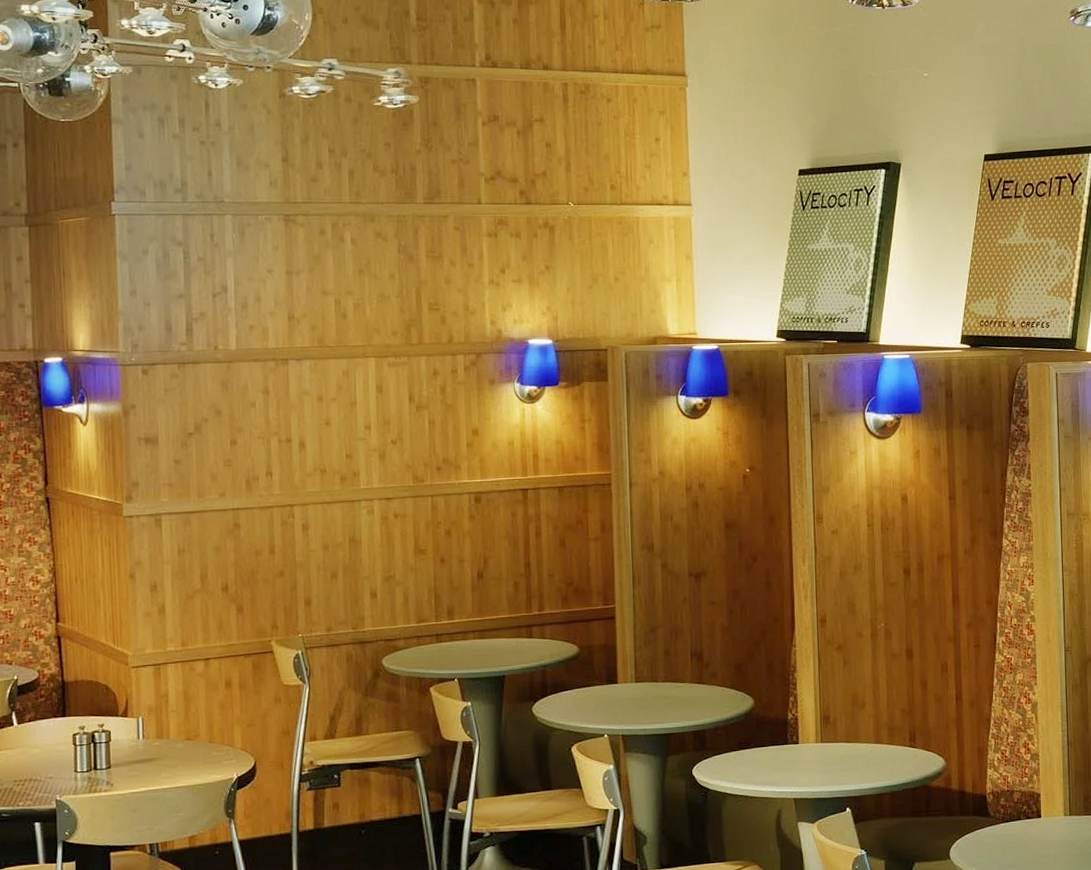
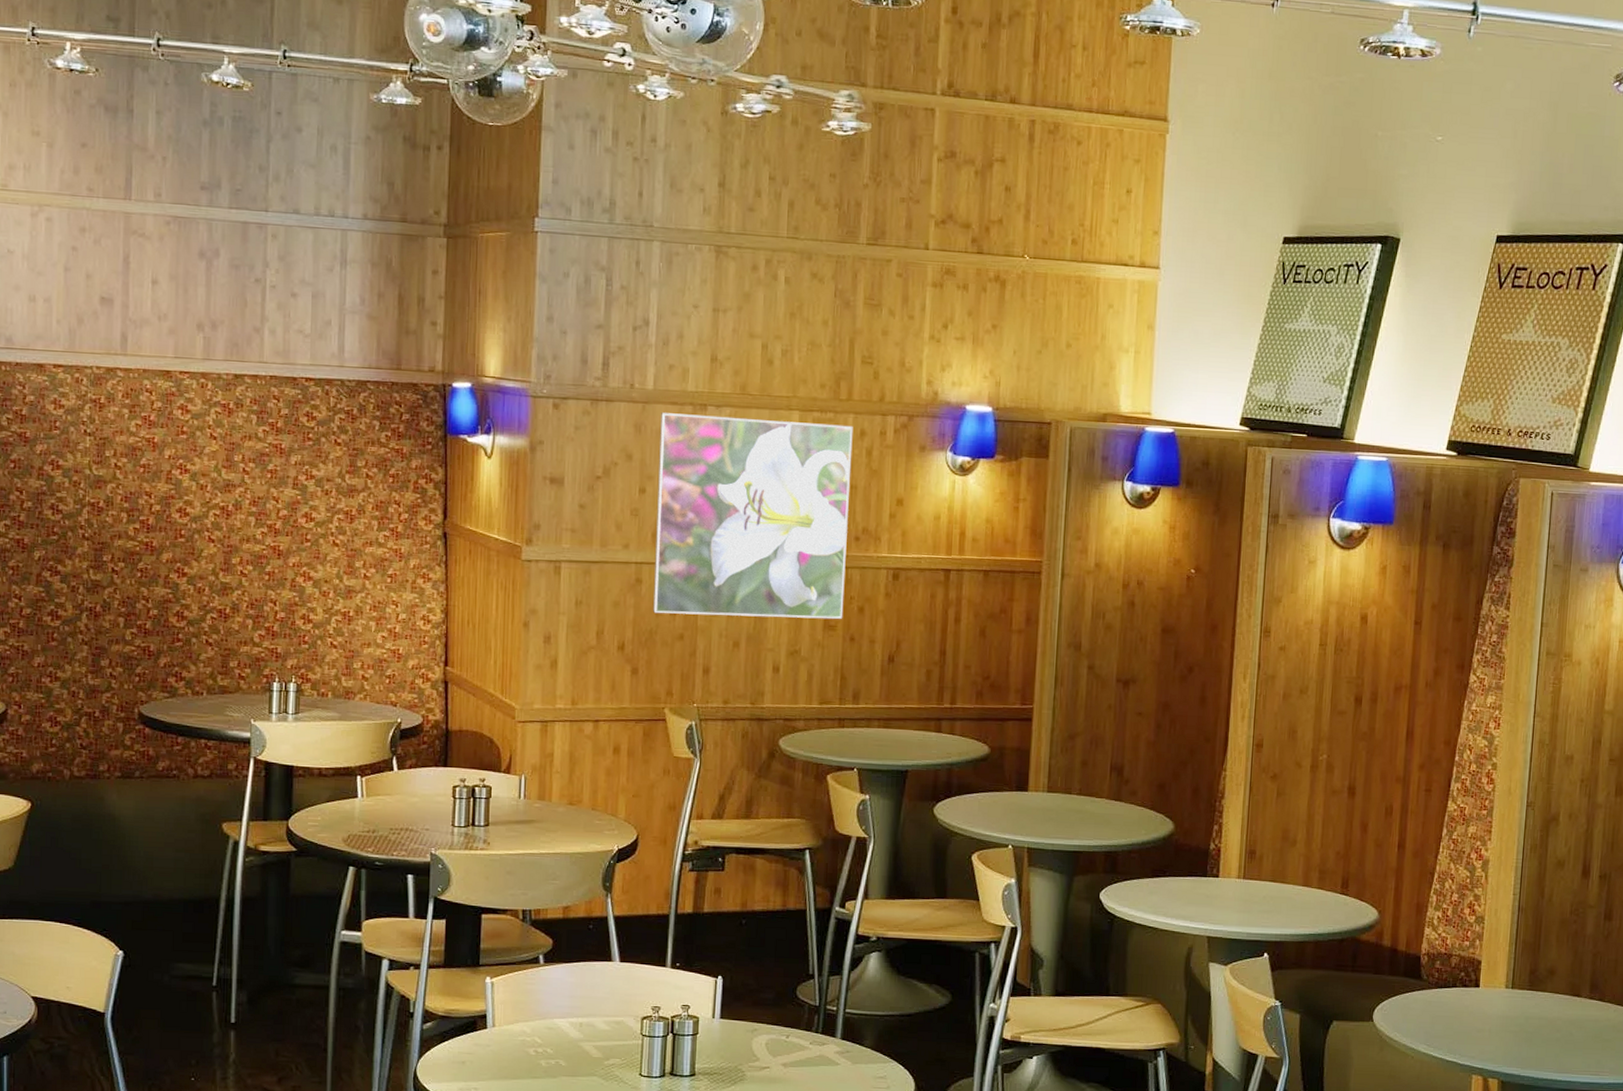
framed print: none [245,367,432,554] -> present [652,412,853,619]

